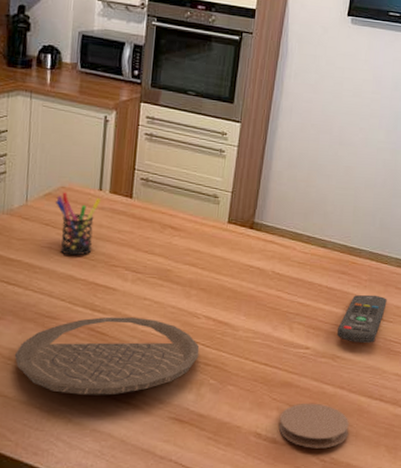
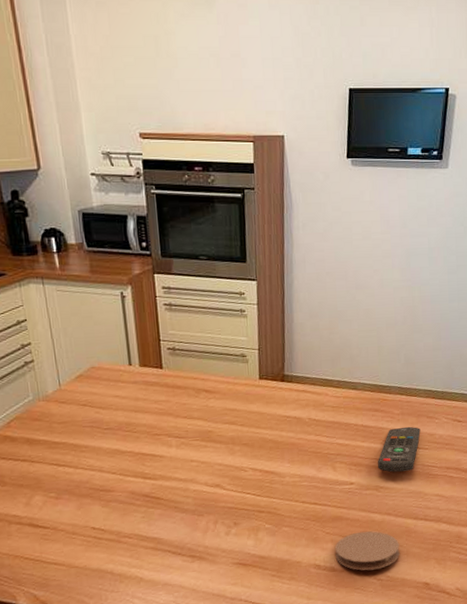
plate: present [14,316,200,395] -> none [77,478,252,556]
pen holder: present [56,192,101,256] -> none [88,372,133,431]

